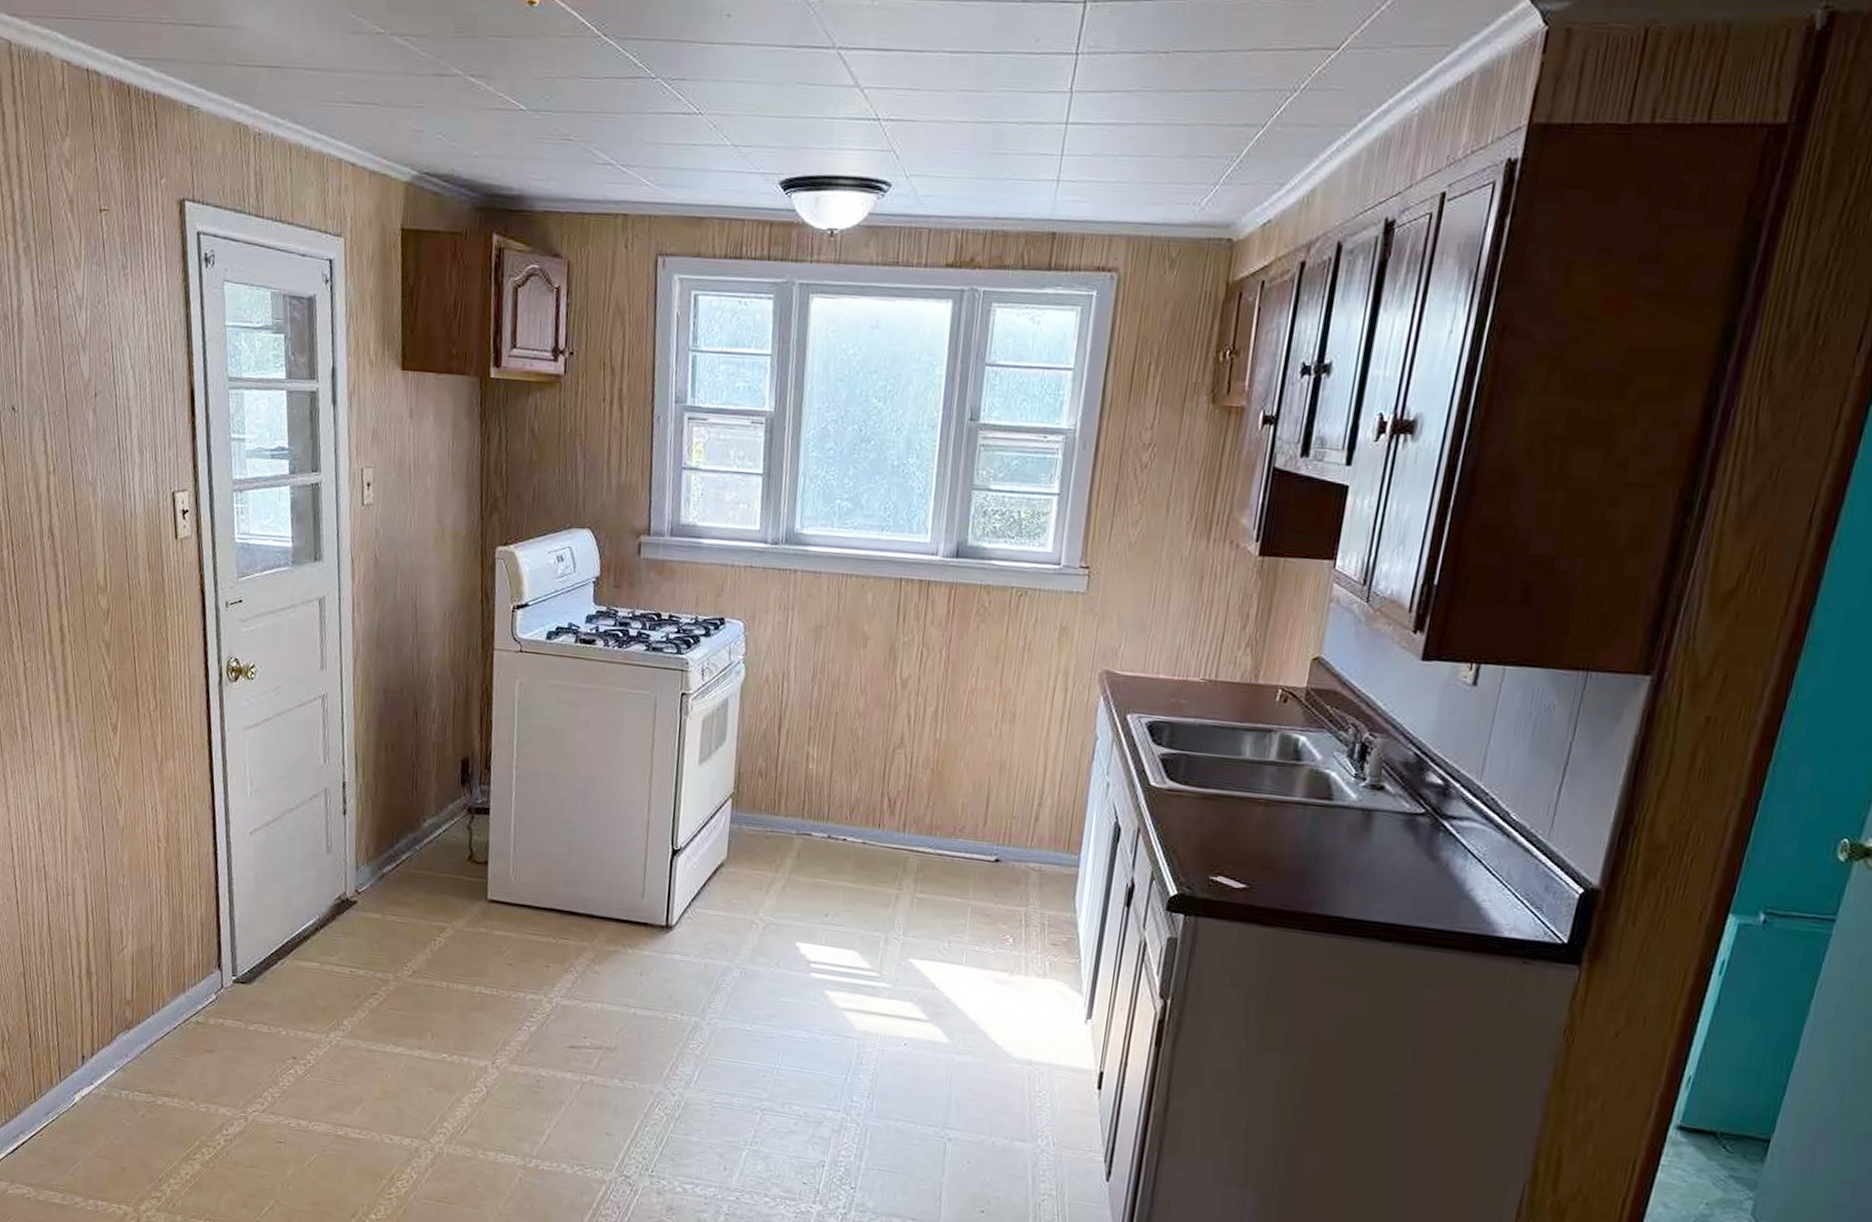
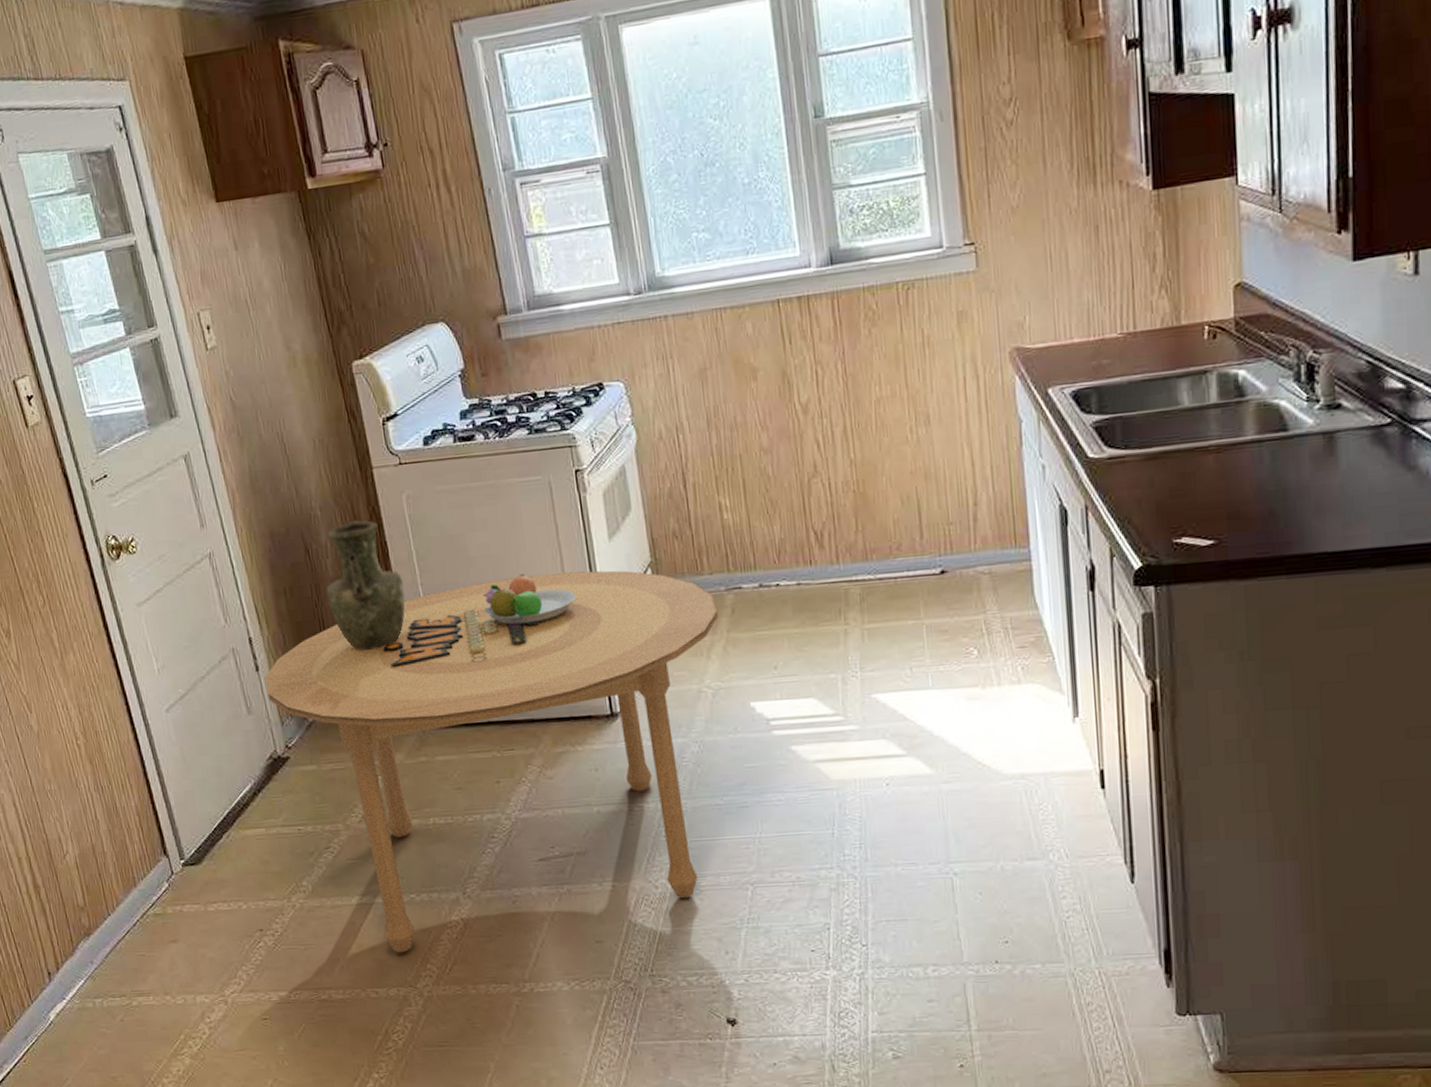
dining table: none [349,777,785,1110] -> present [265,570,719,953]
pitcher: none [425,694,500,819] -> present [326,520,406,651]
fruit bowl: none [569,778,658,826] -> present [482,574,577,625]

